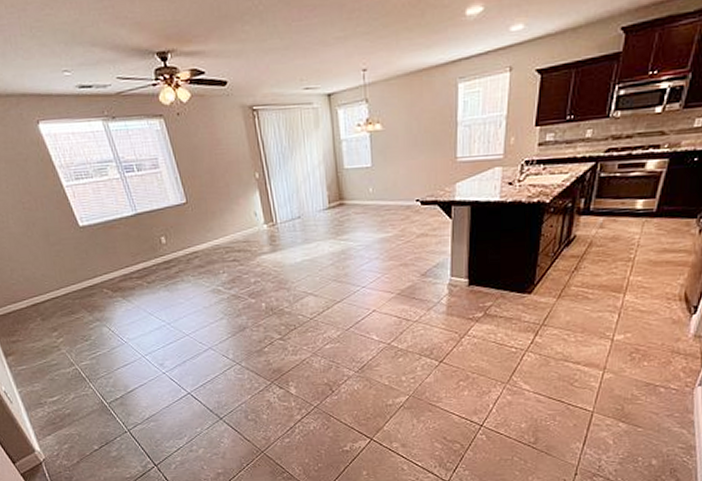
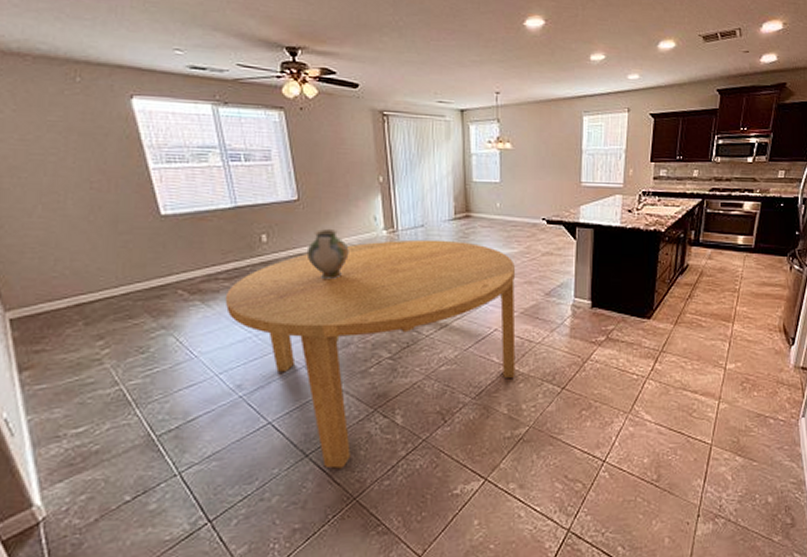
dining table: none [140,229,395,429] -> present [225,239,516,469]
ceramic jug: none [199,226,236,274] -> present [306,228,349,280]

